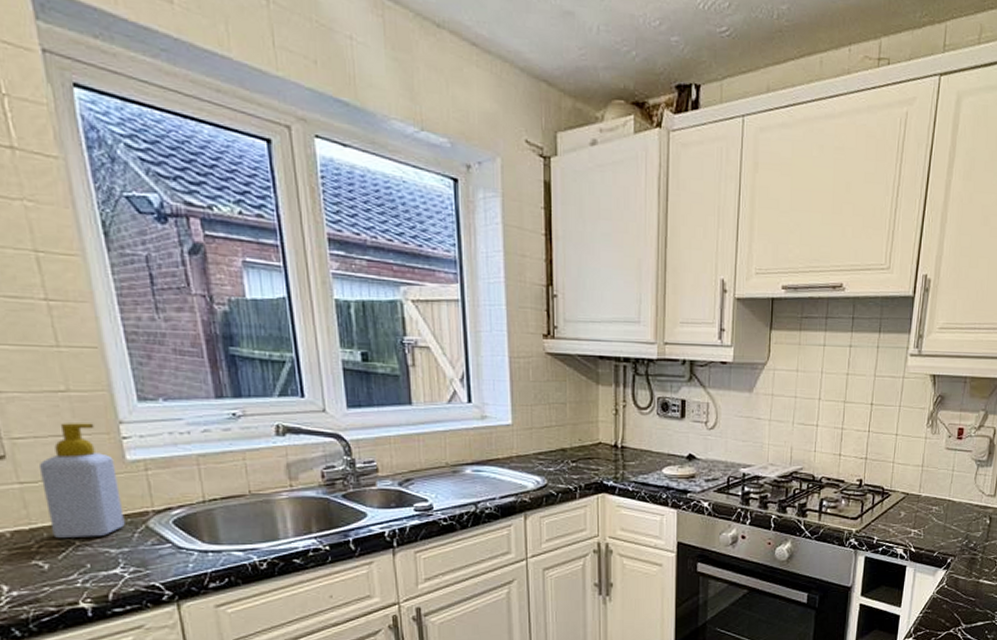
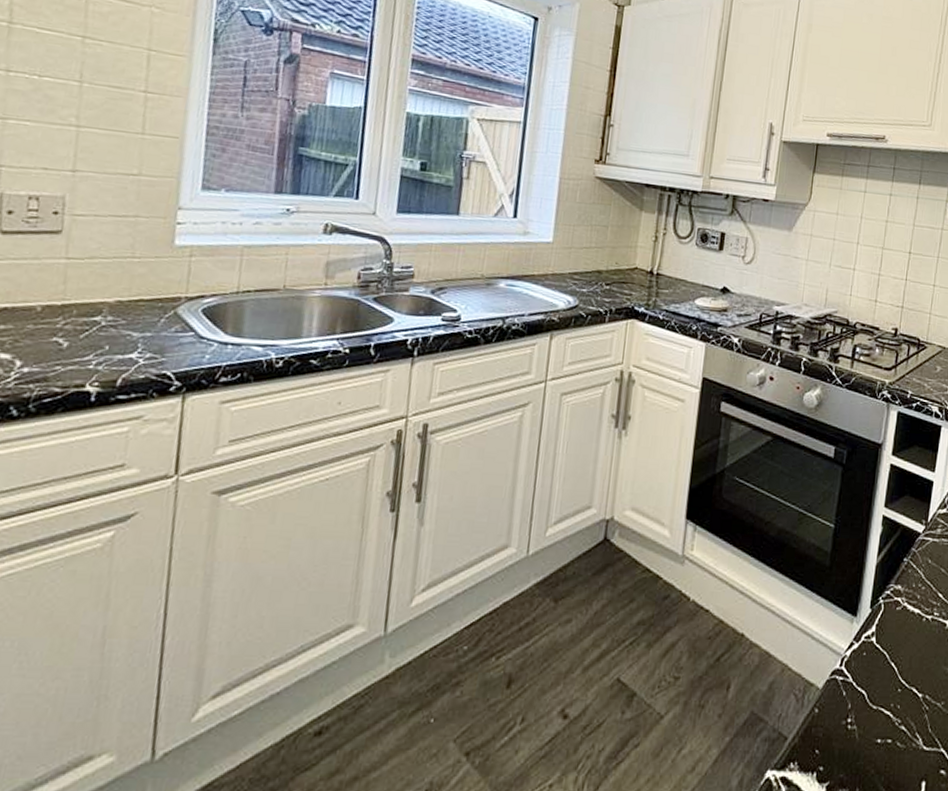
soap bottle: present [38,423,125,538] -> none [82,204,163,319]

